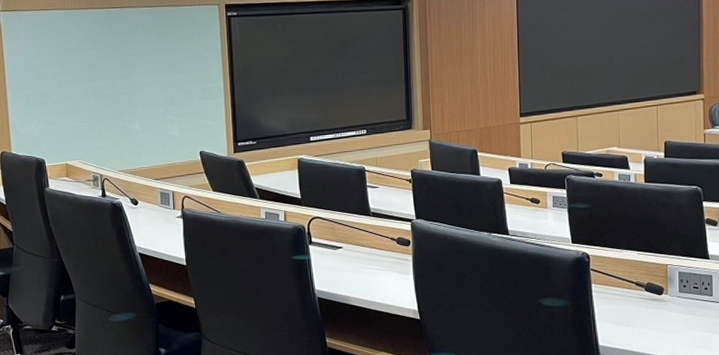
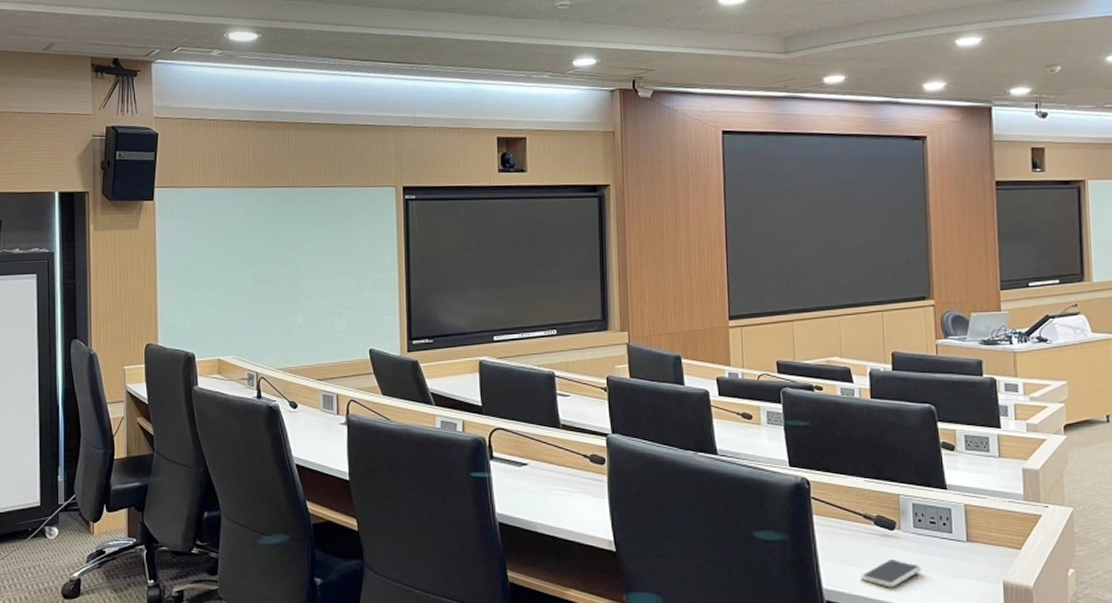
smartphone: none [631,319,685,343] -> present [859,559,922,588]

